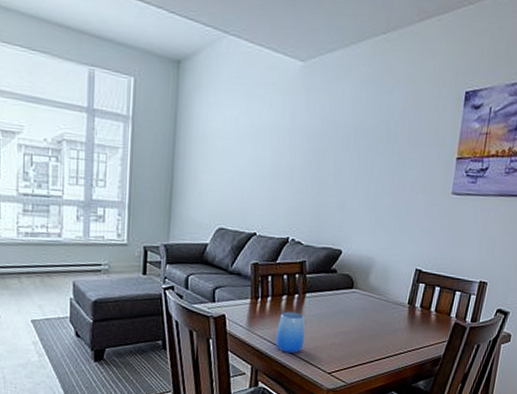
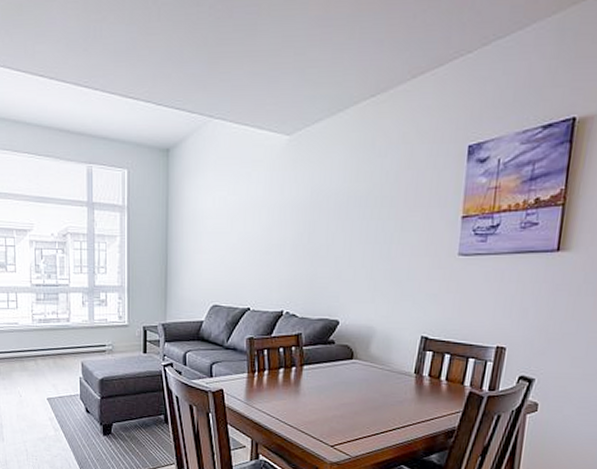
cup: present [276,311,305,353] -> none [275,384,305,426]

